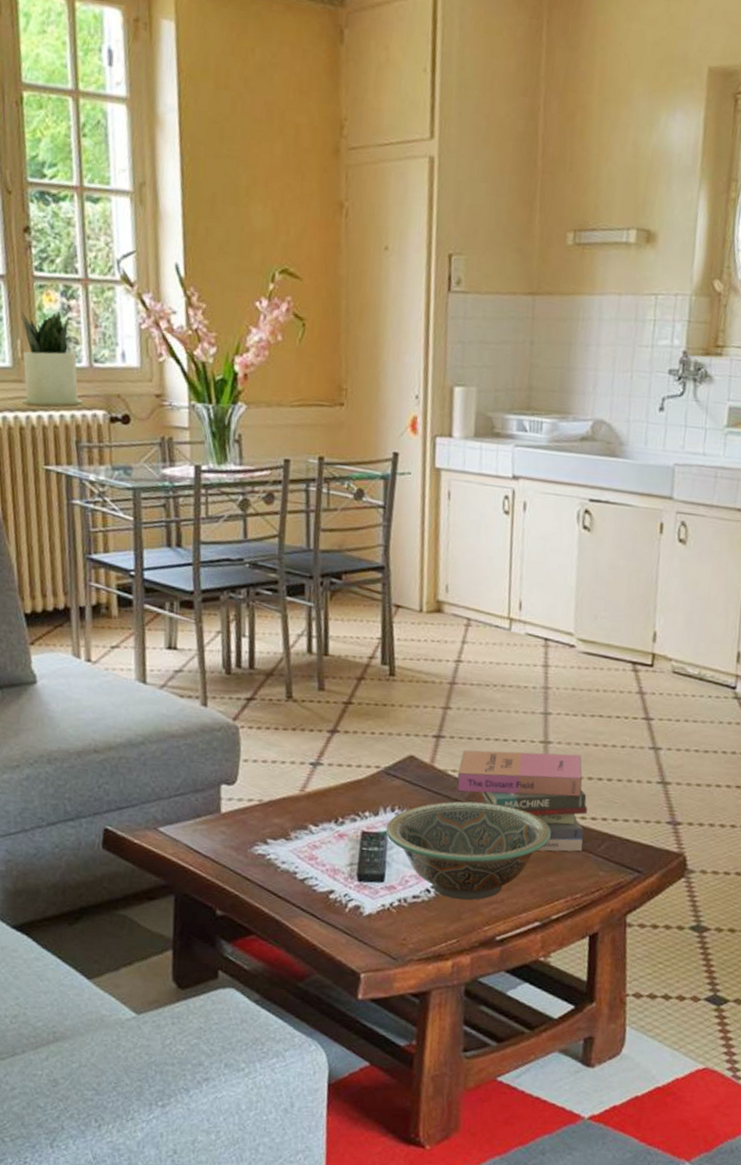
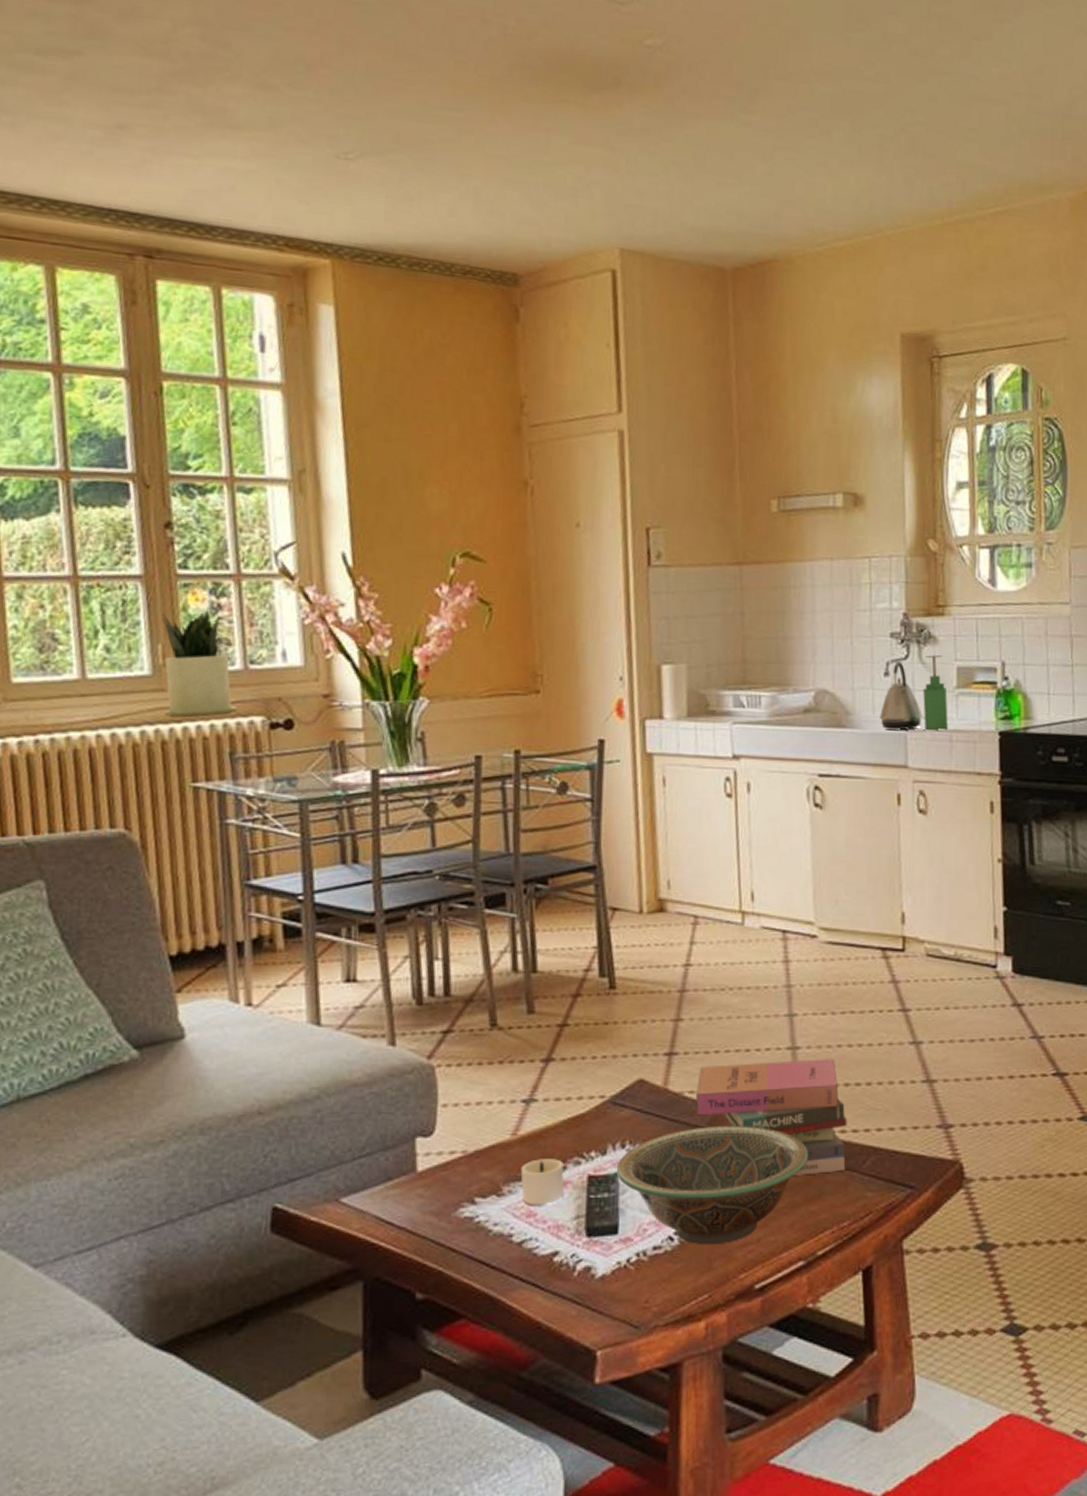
candle: none [305,813,342,852] -> present [520,1159,565,1206]
kettle: none [651,397,692,464] -> present [880,661,923,731]
soap dispenser: none [692,393,717,468] -> present [923,655,948,732]

